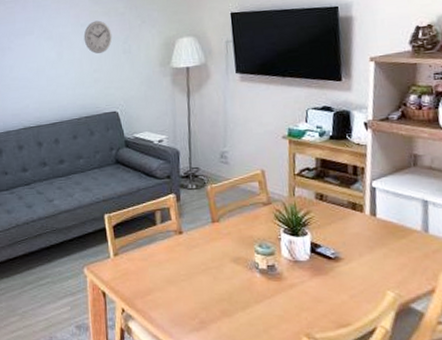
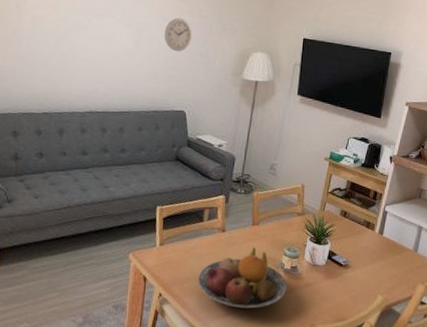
fruit bowl: none [160,248,268,319] -> present [197,247,287,309]

